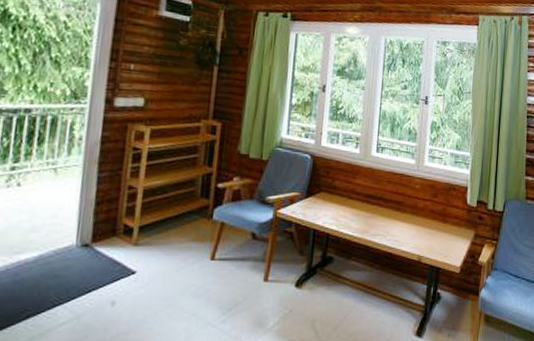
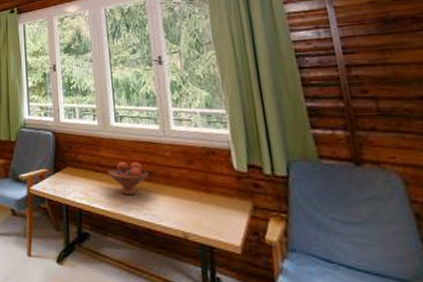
fruit bowl: none [360,190,399,223] -> present [107,161,149,196]

